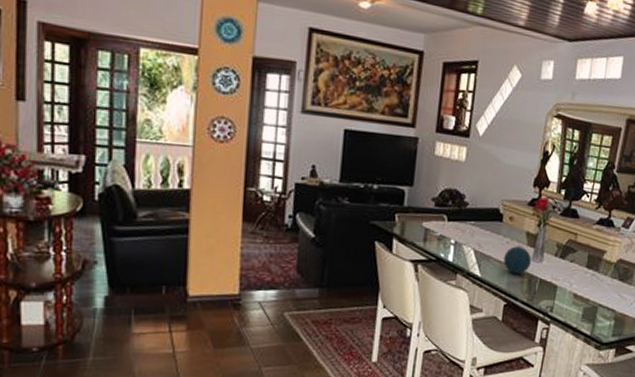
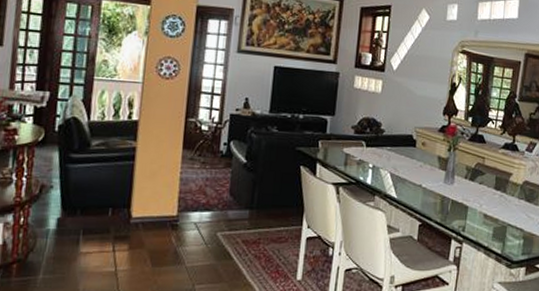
decorative orb: present [503,246,531,274] -> none [418,169,443,196]

